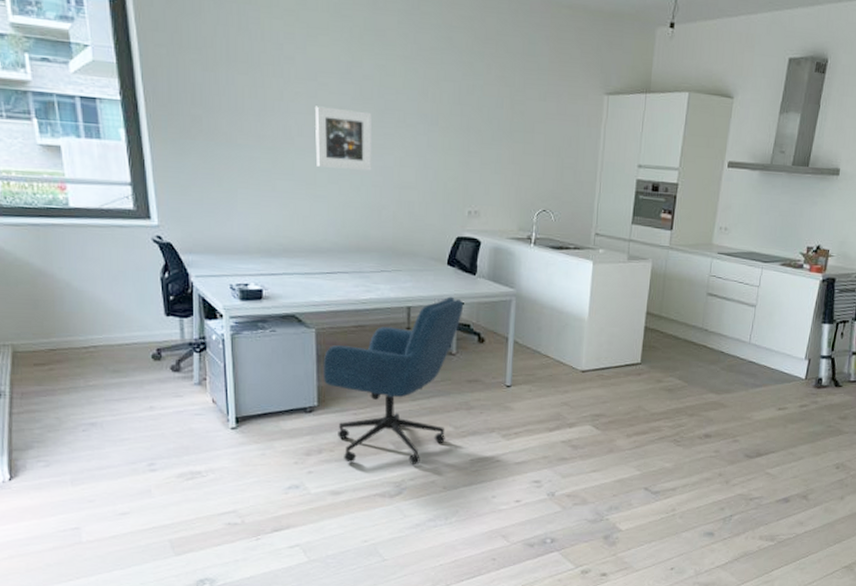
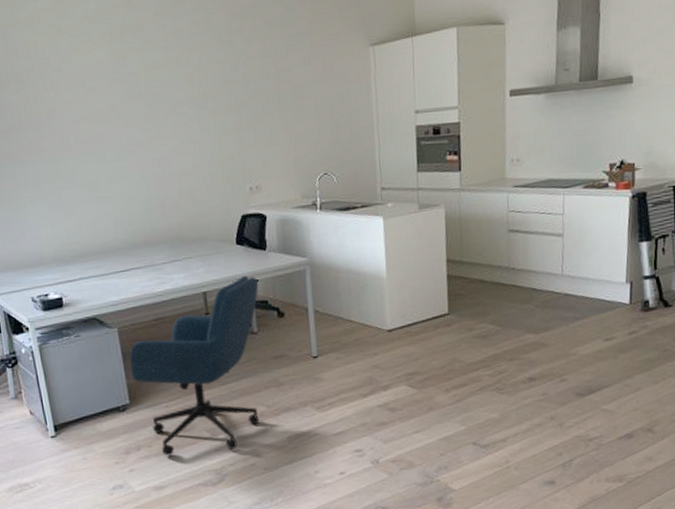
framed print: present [314,106,373,171] -> none [87,108,150,169]

